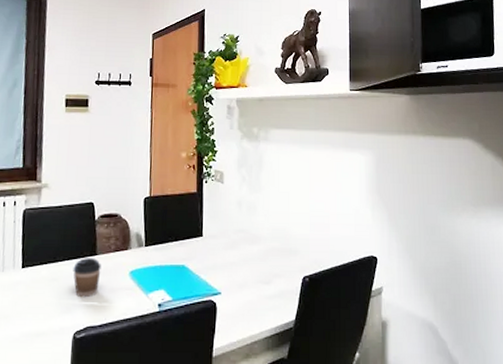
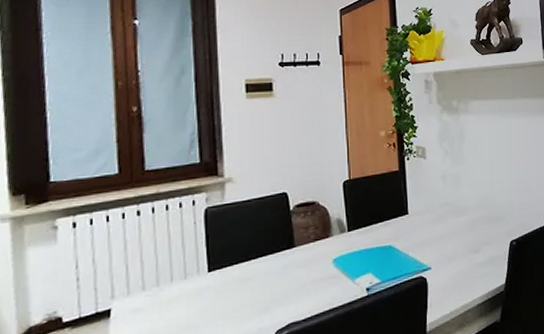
coffee cup: present [73,258,101,298] -> none [269,251,301,295]

